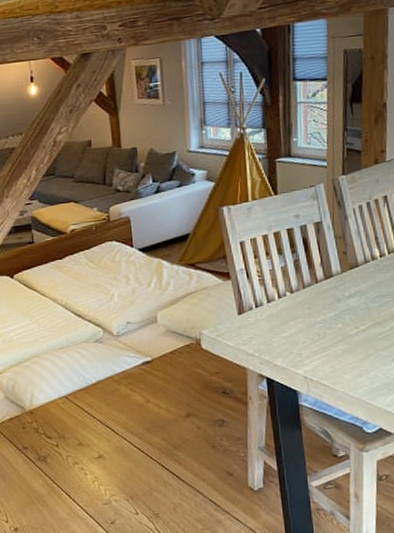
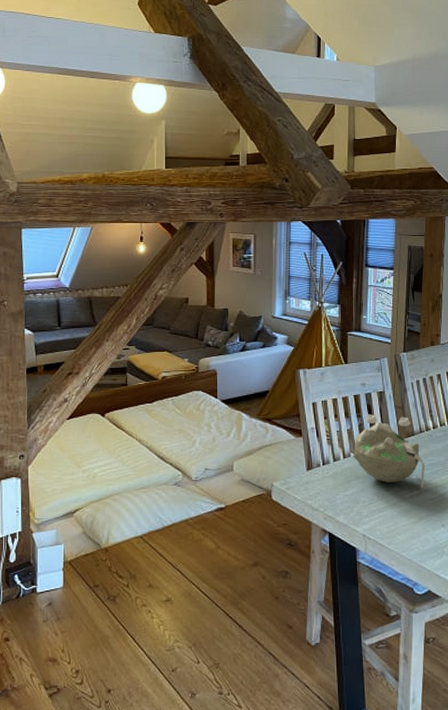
bowl: none [289,247,372,324] -> present [353,414,425,489]

